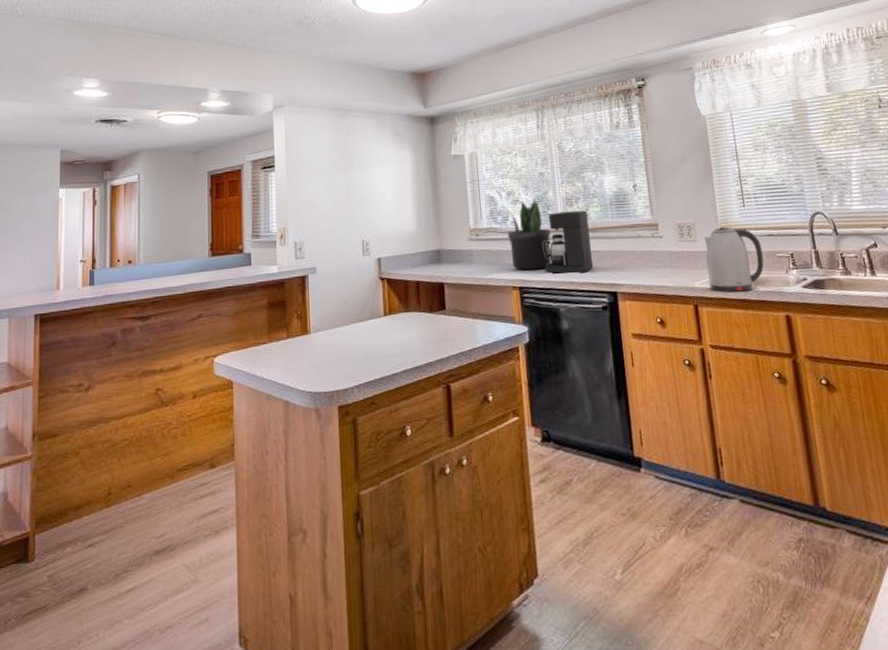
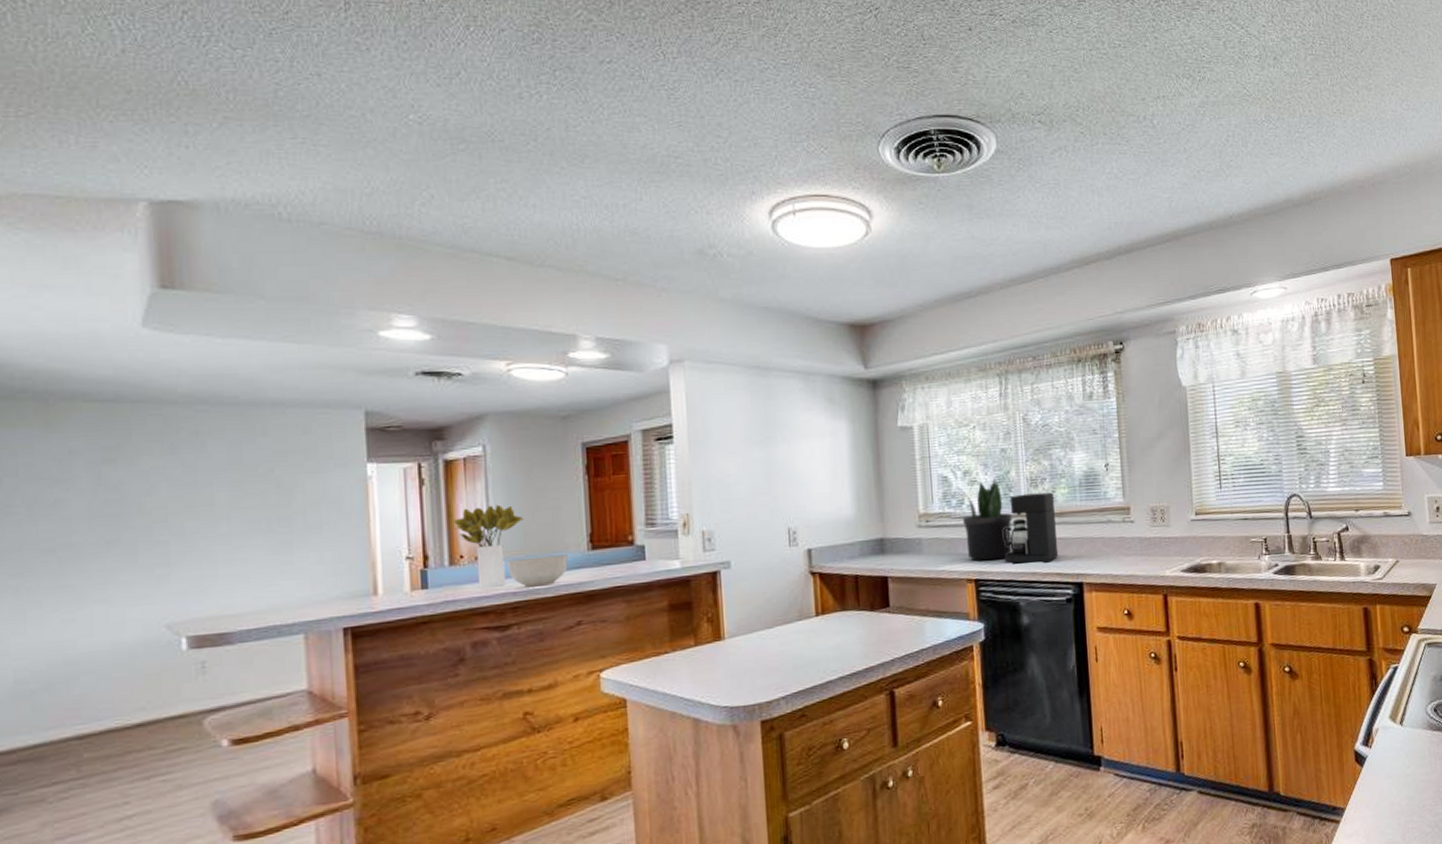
flower bouquet: none [114,220,164,287] -> present [453,504,524,590]
bowl: none [150,260,194,286] -> present [506,554,568,588]
kettle: present [704,226,764,293] -> none [1178,510,1237,581]

